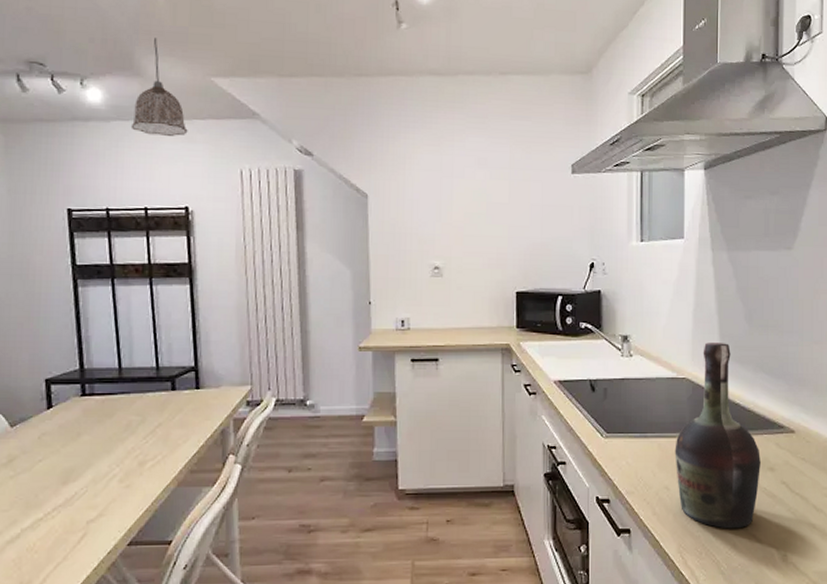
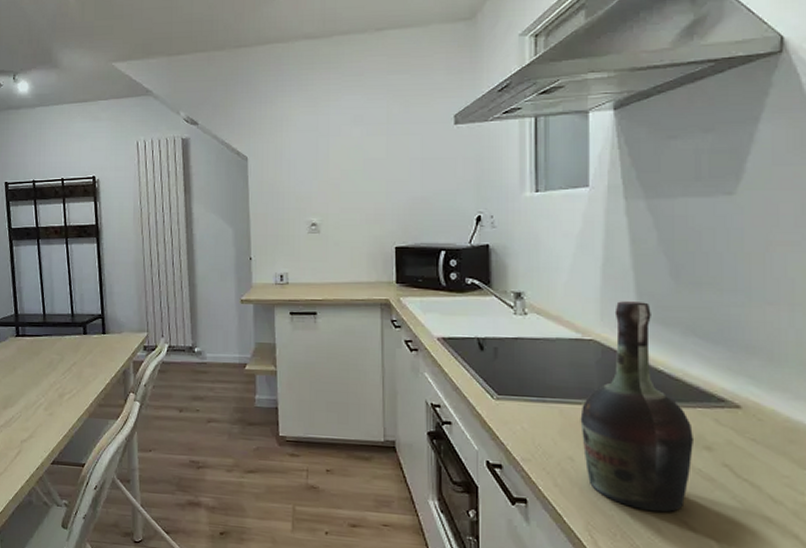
pendant lamp: present [130,37,188,136] -> none [50,33,94,117]

